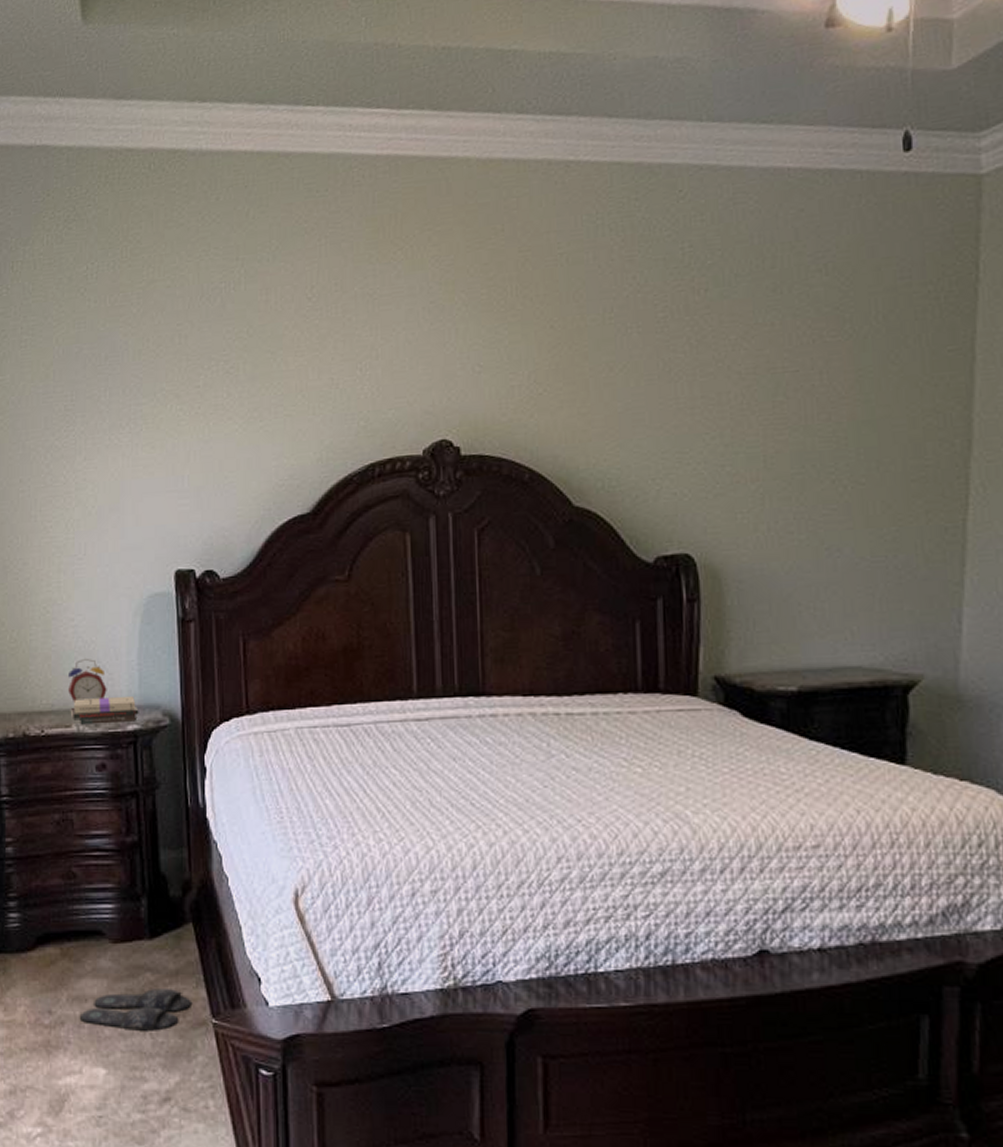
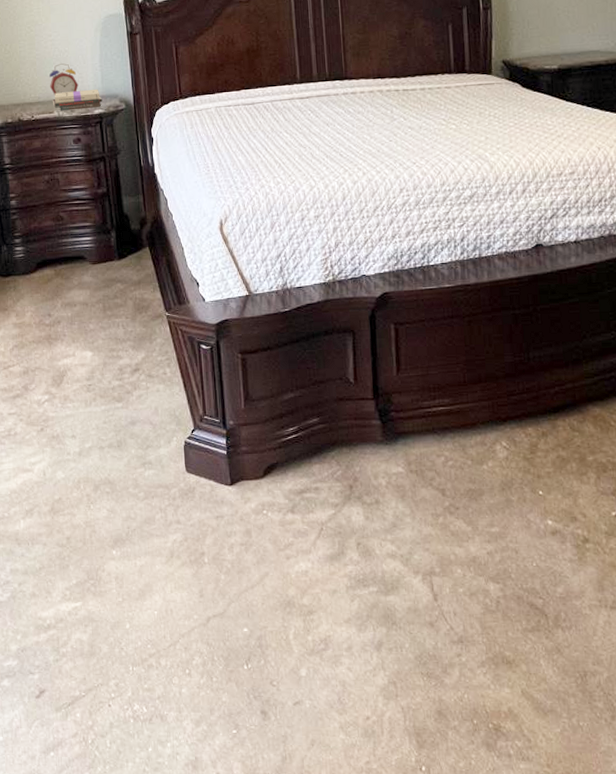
slippers: present [79,989,191,1031] -> none [71,294,151,324]

